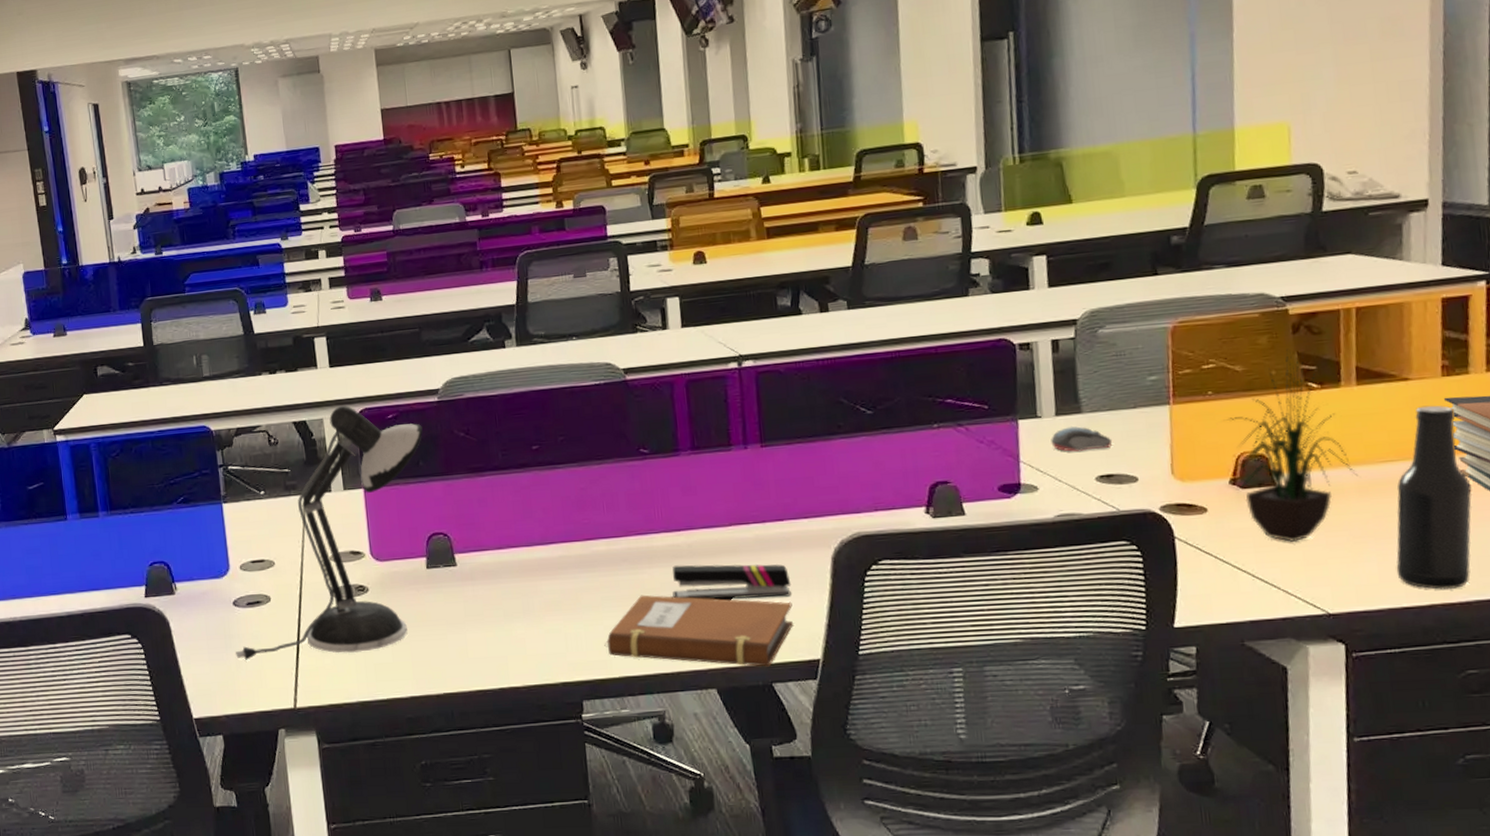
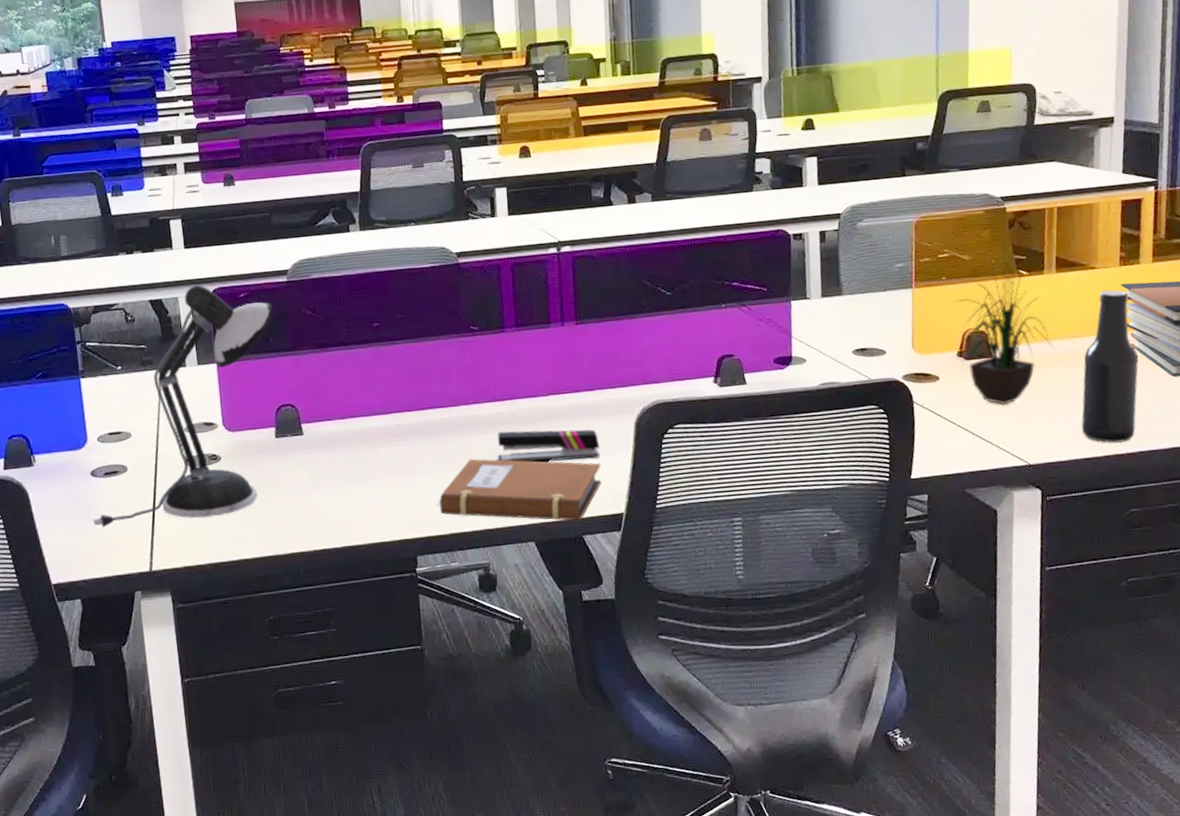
computer mouse: present [1051,426,1113,452] -> none [817,306,867,329]

